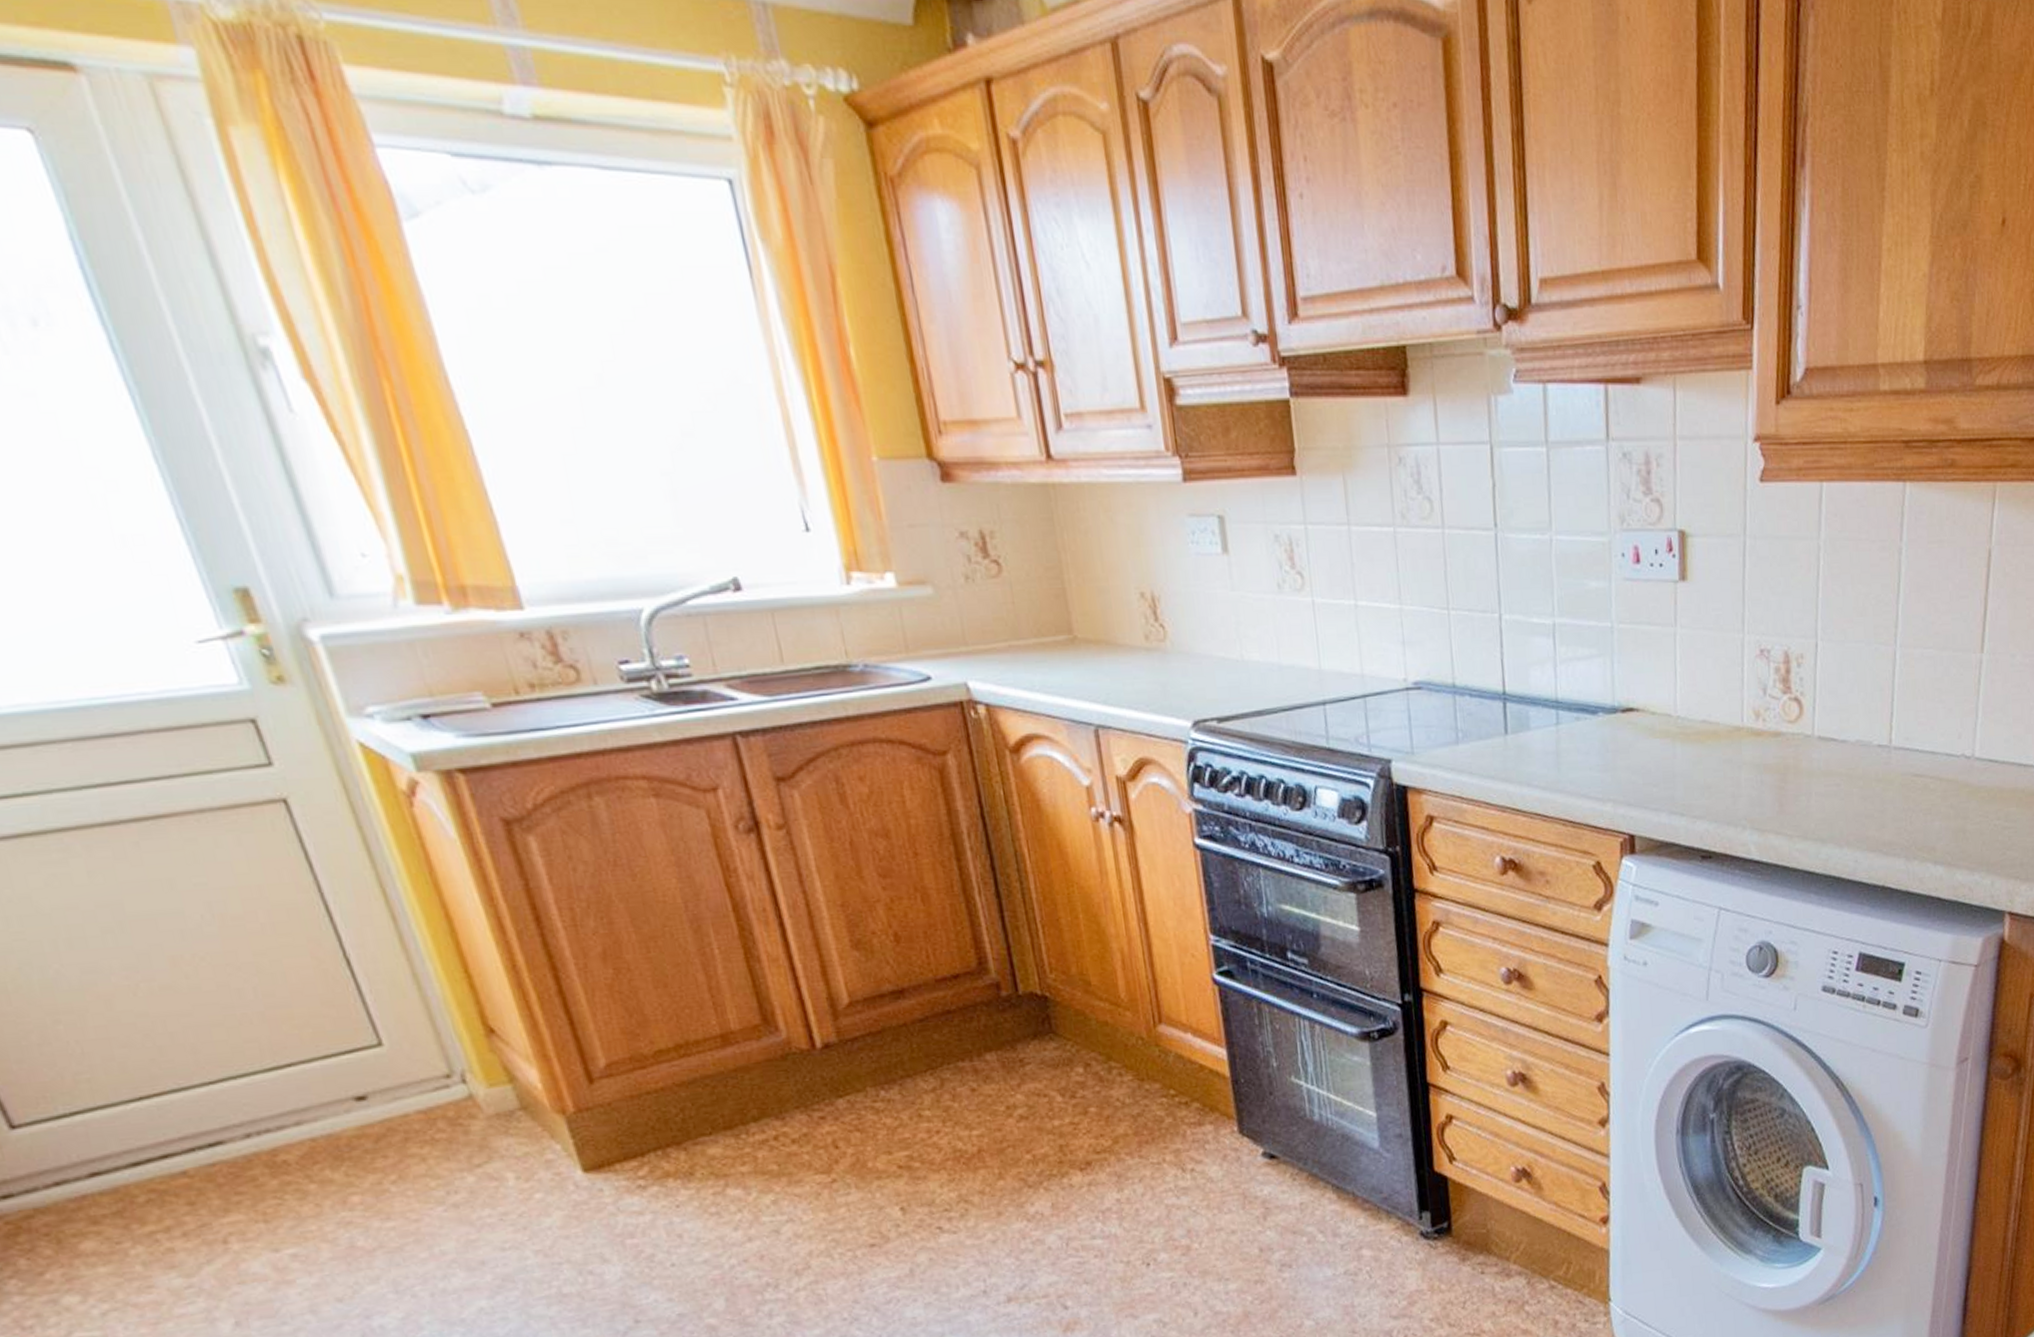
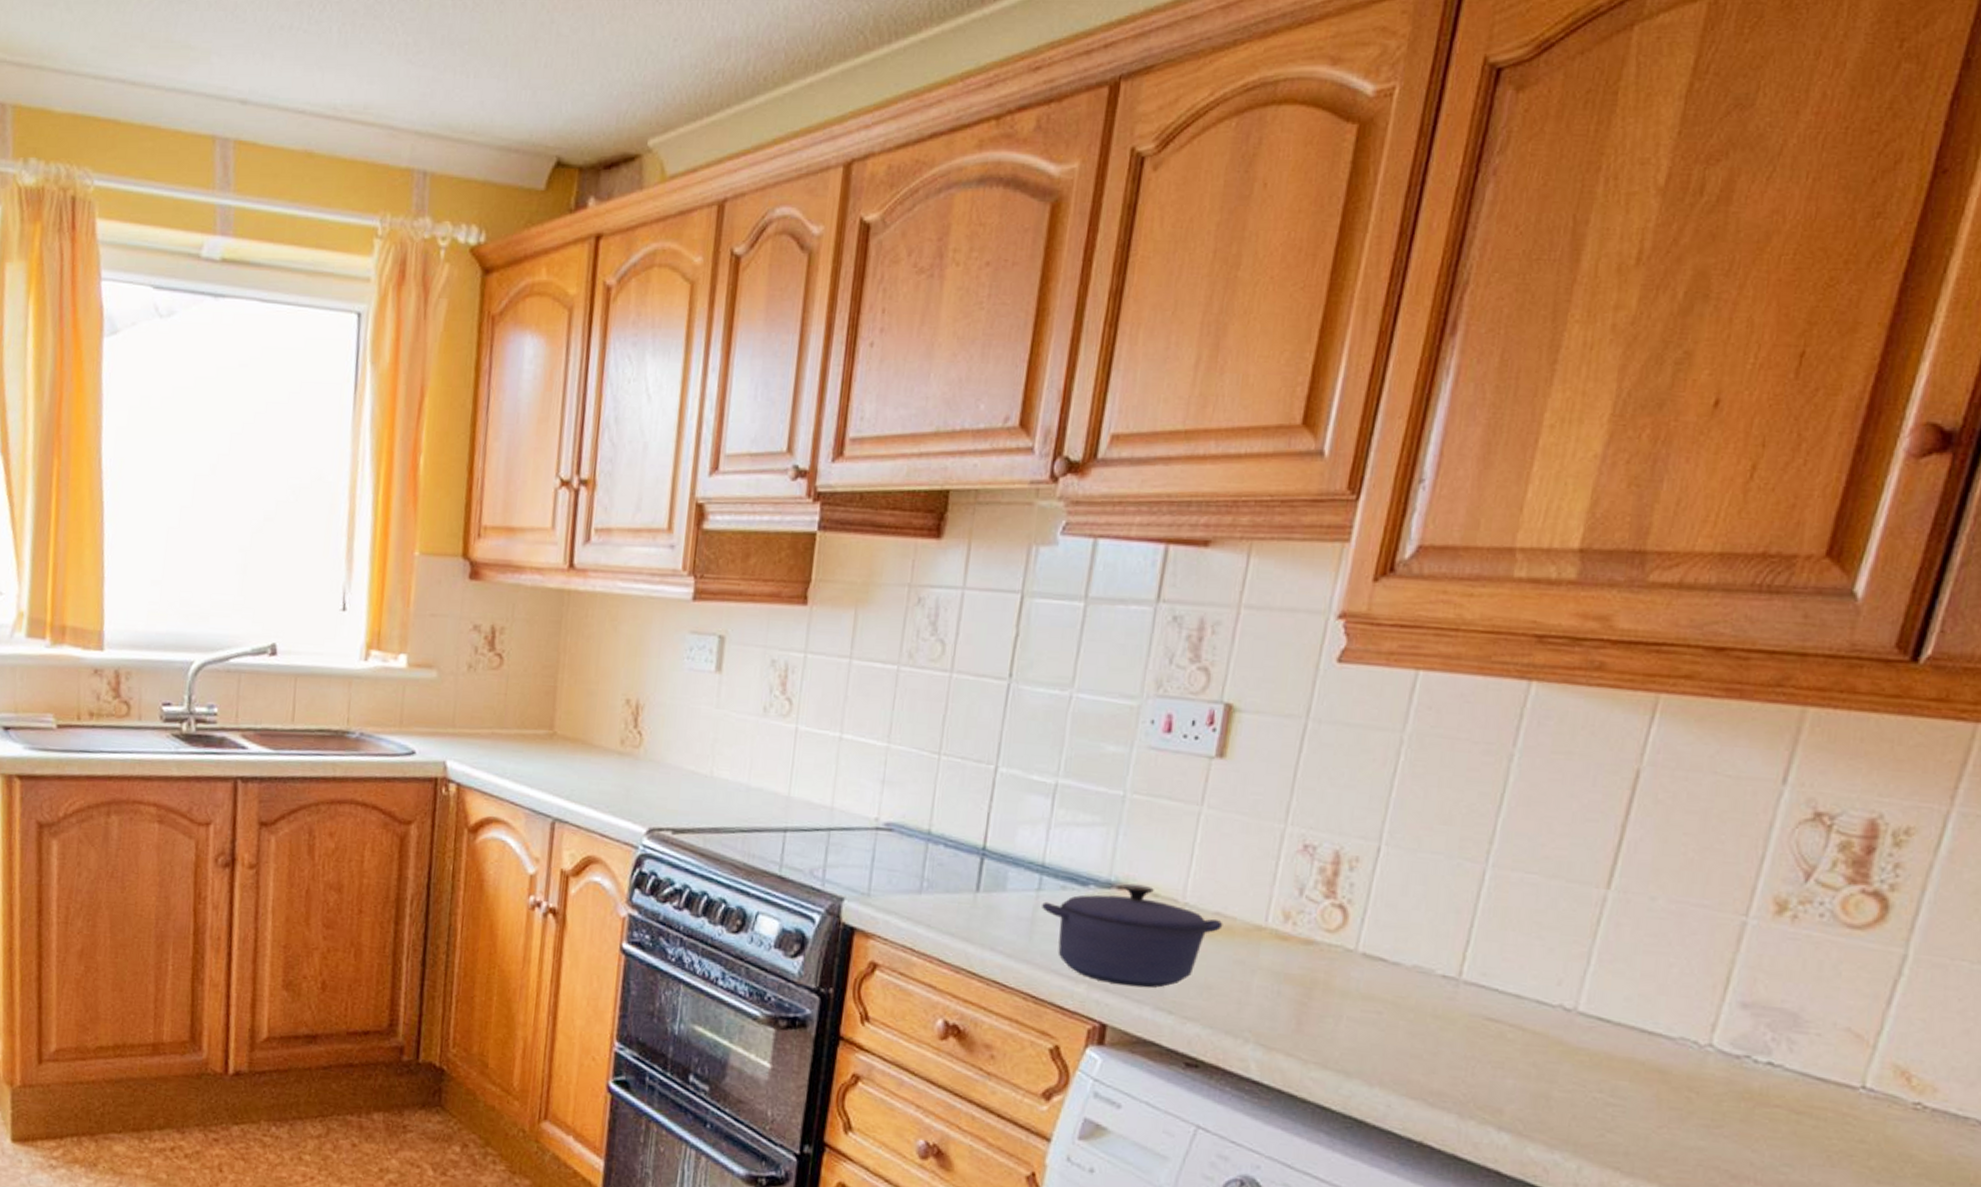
cooking pot: none [1563,705,1710,798] -> present [1042,883,1223,988]

